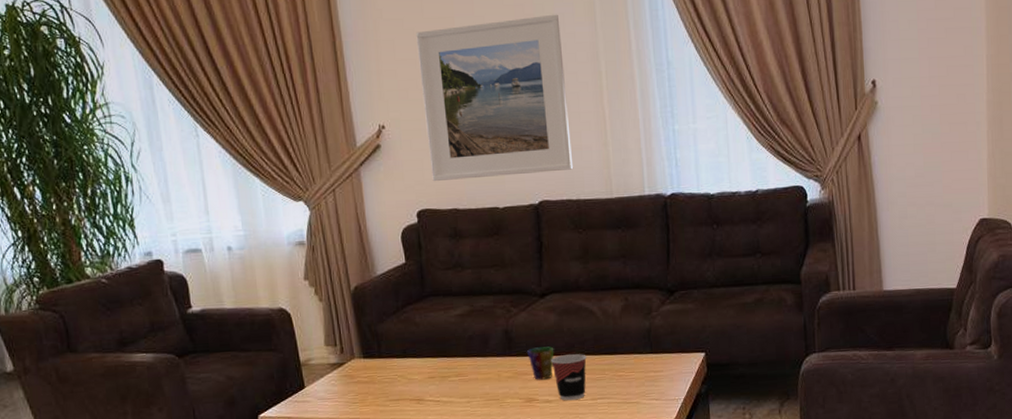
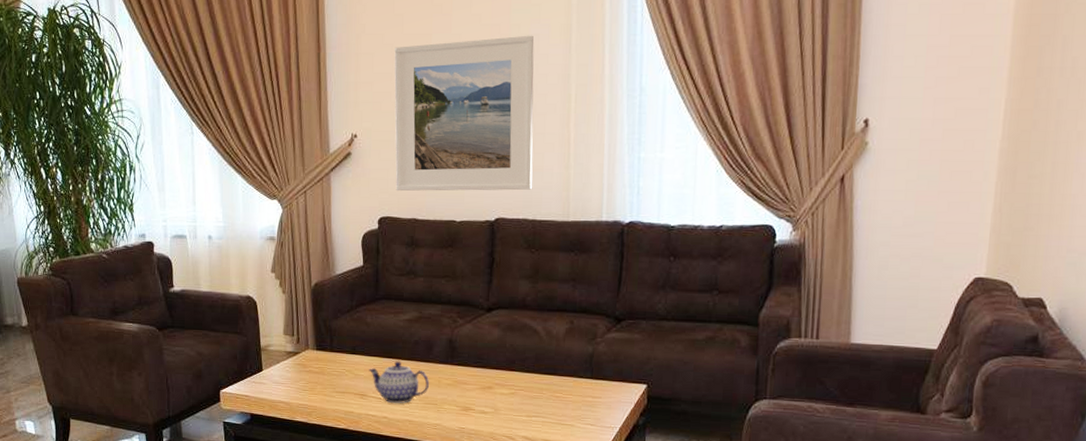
teapot: none [423,359,490,405] -> present [369,361,430,404]
cup: present [527,346,554,380] -> none [469,359,495,391]
cup: present [551,353,587,401] -> none [491,369,526,415]

